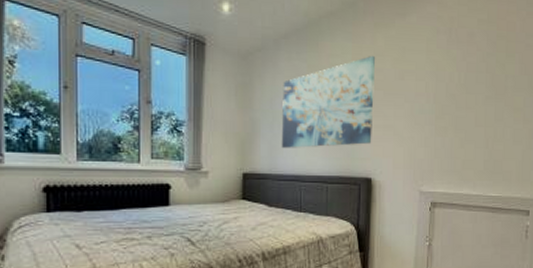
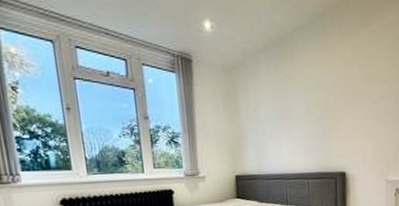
wall art: present [281,55,376,148] -> none [264,63,345,151]

